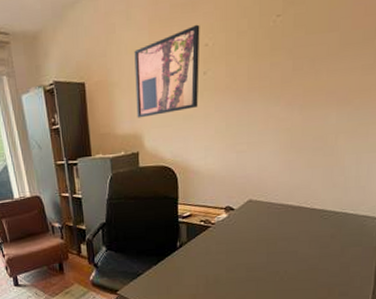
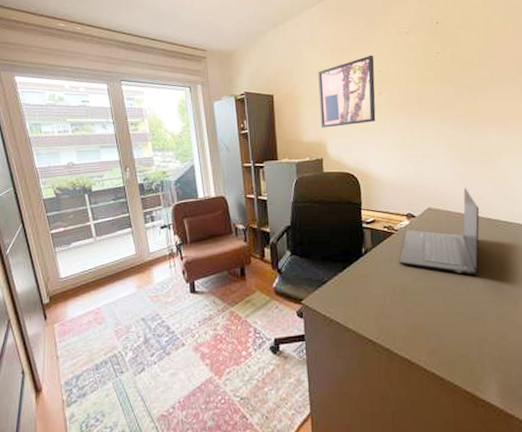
laptop: none [214,176,305,266] -> present [399,187,480,275]

